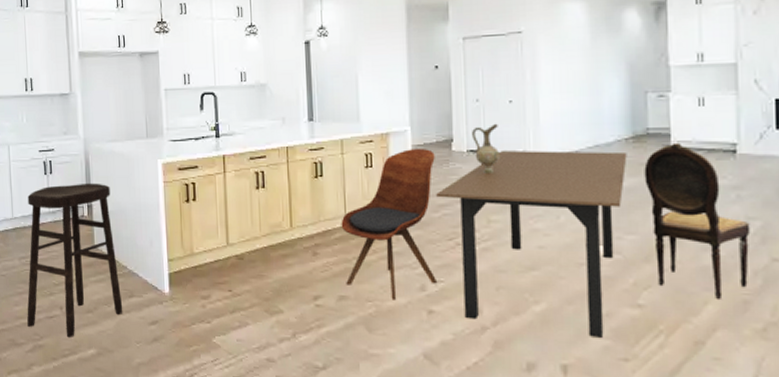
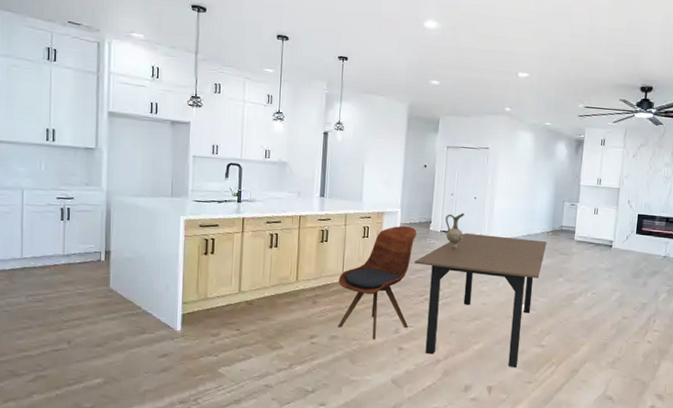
stool: present [27,183,123,338] -> none [30,231,134,369]
dining chair: present [644,142,751,299] -> none [555,237,614,342]

